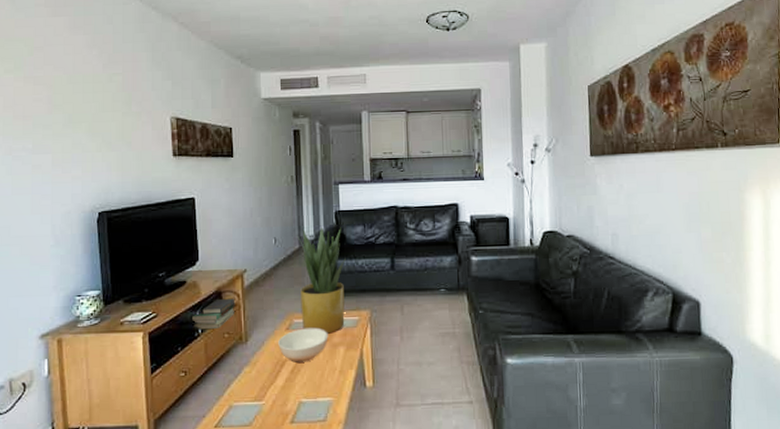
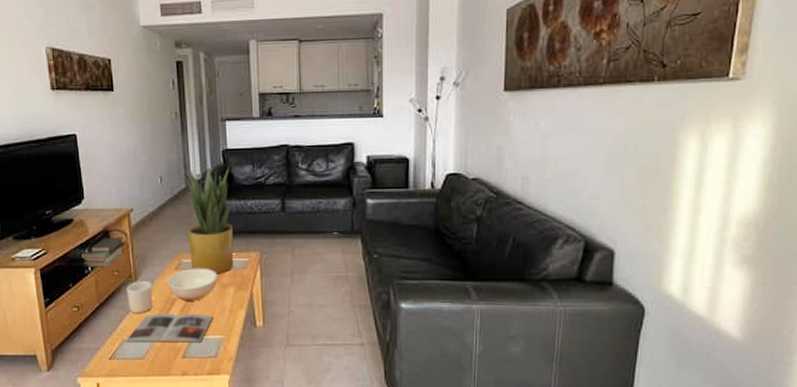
magazine: none [233,375,323,408] -> present [125,314,213,343]
mug: none [236,343,263,377] -> present [126,281,153,314]

